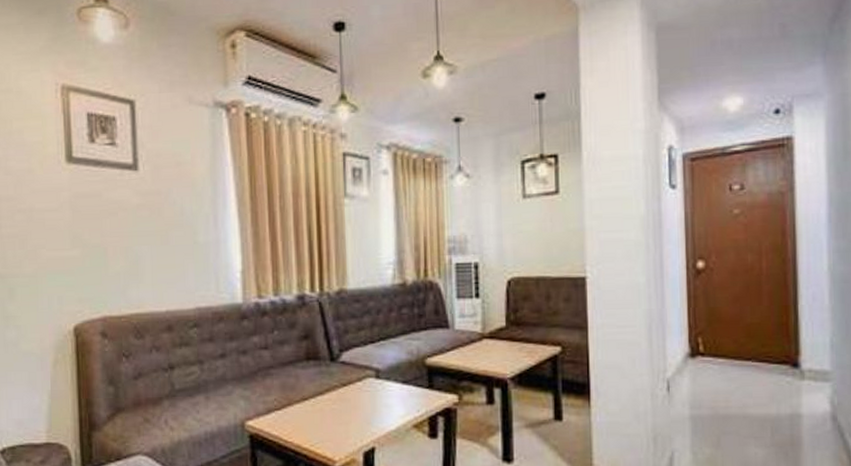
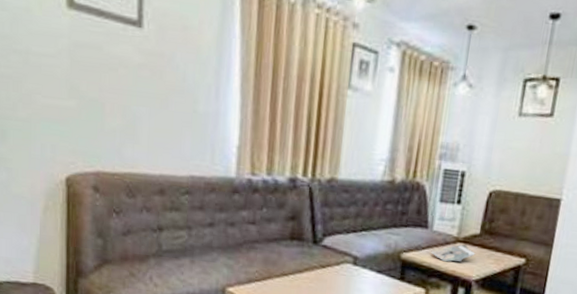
magazine: none [457,340,505,362] -> present [431,244,475,262]

